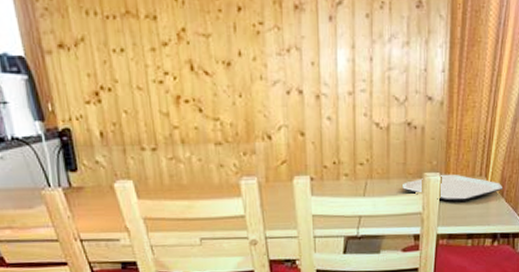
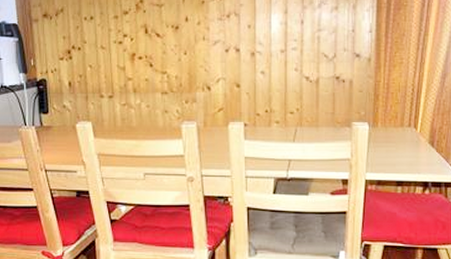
plate: present [403,174,503,202] -> none [331,123,434,150]

